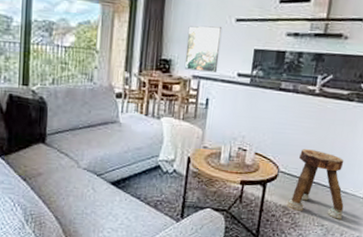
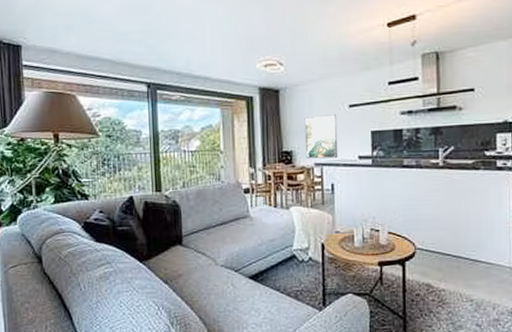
stool: present [286,149,344,220] -> none [429,222,491,293]

